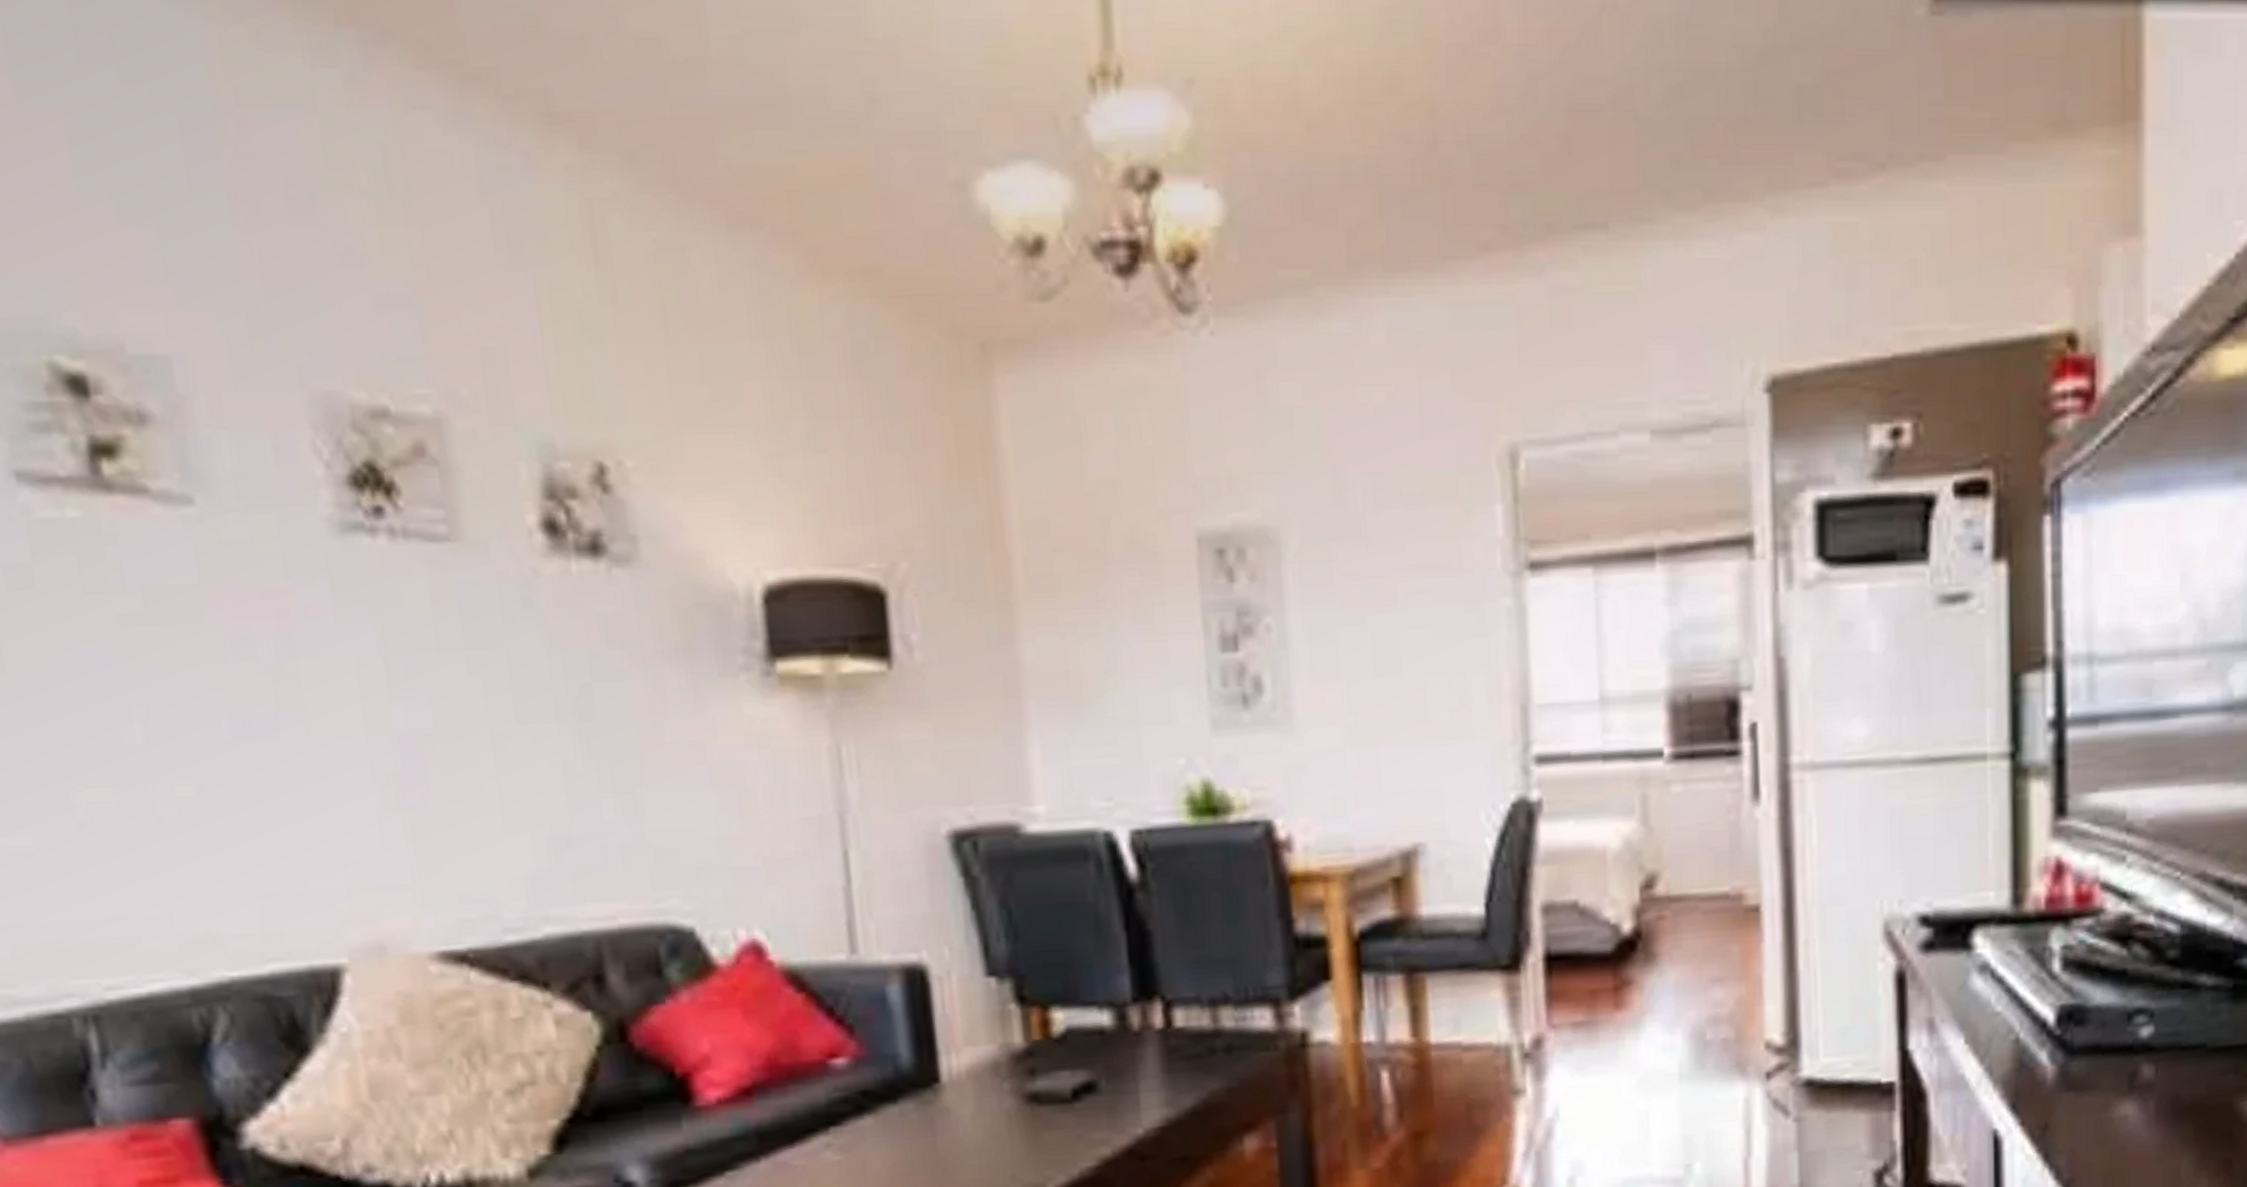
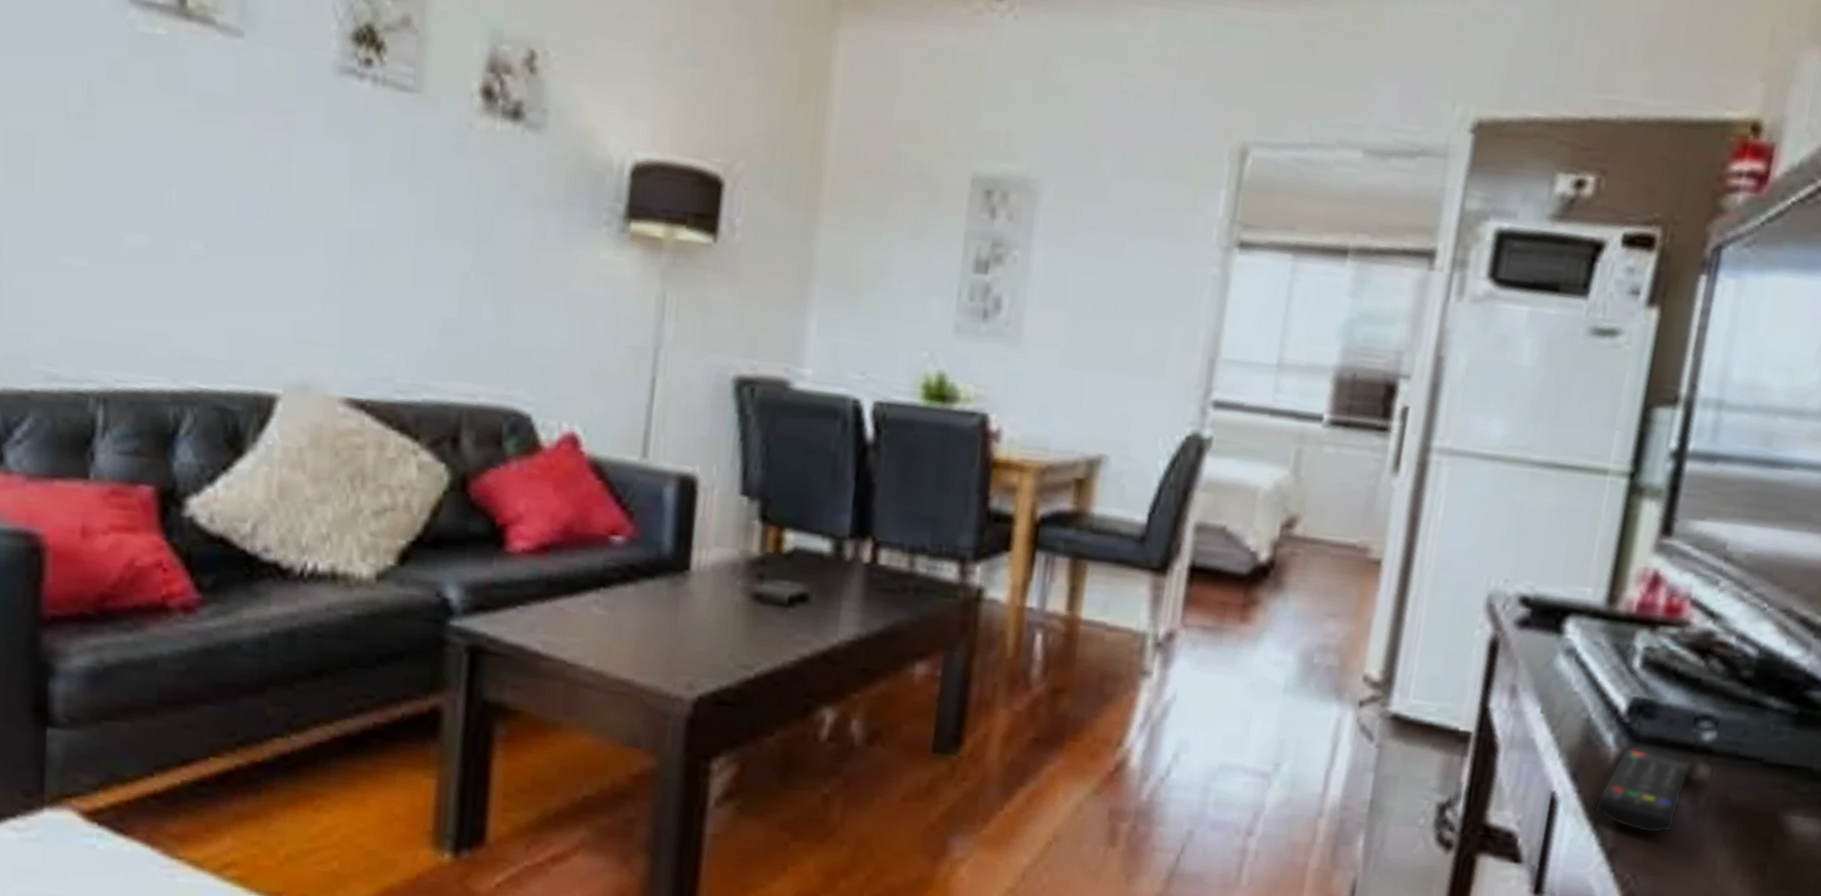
remote control: none [2041,1061,2134,1154] -> present [1594,747,1691,834]

